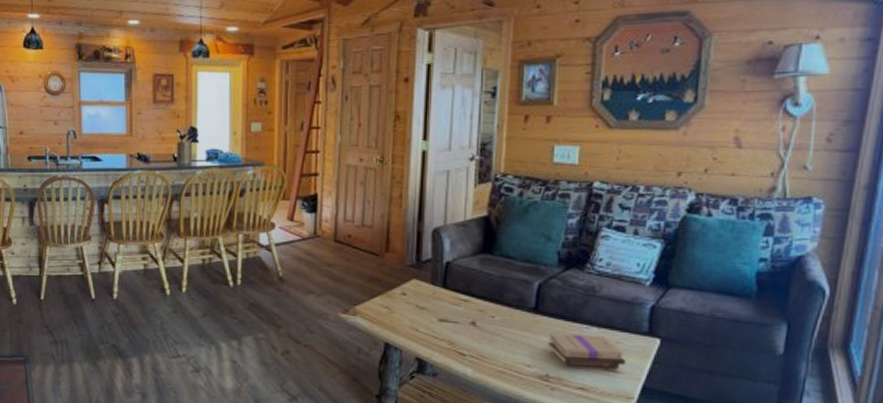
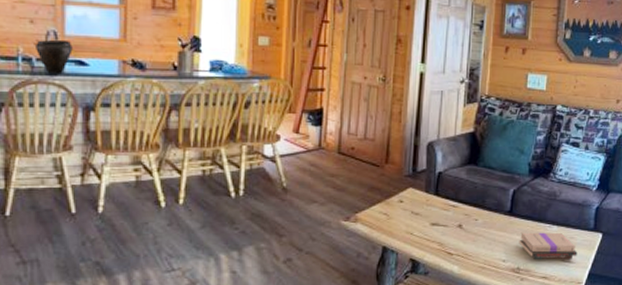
vase: none [59,138,89,171] -> present [36,39,73,75]

